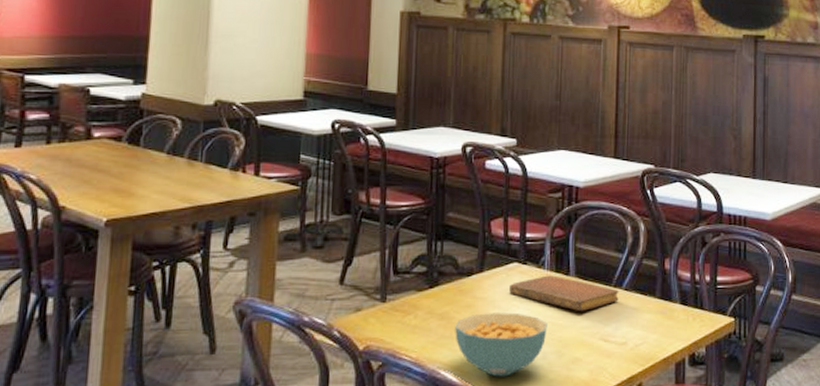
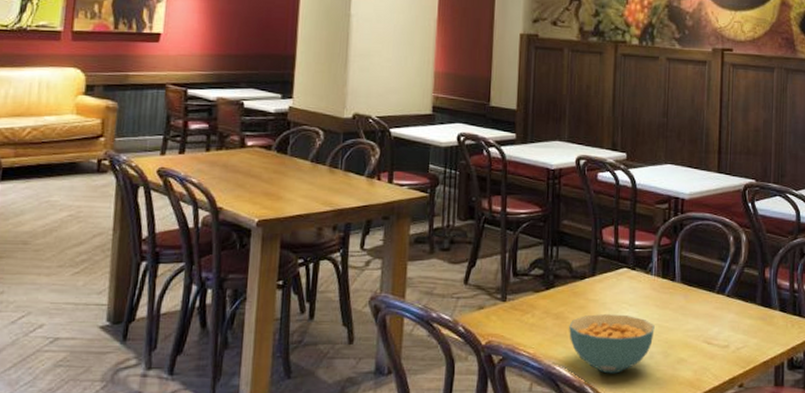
notebook: present [509,275,619,311] -> none [619,281,722,315]

